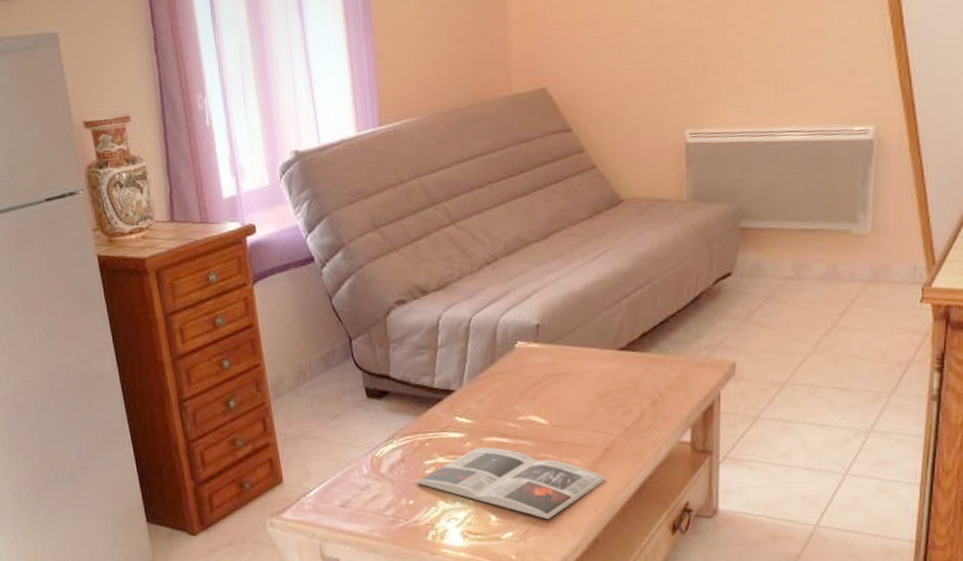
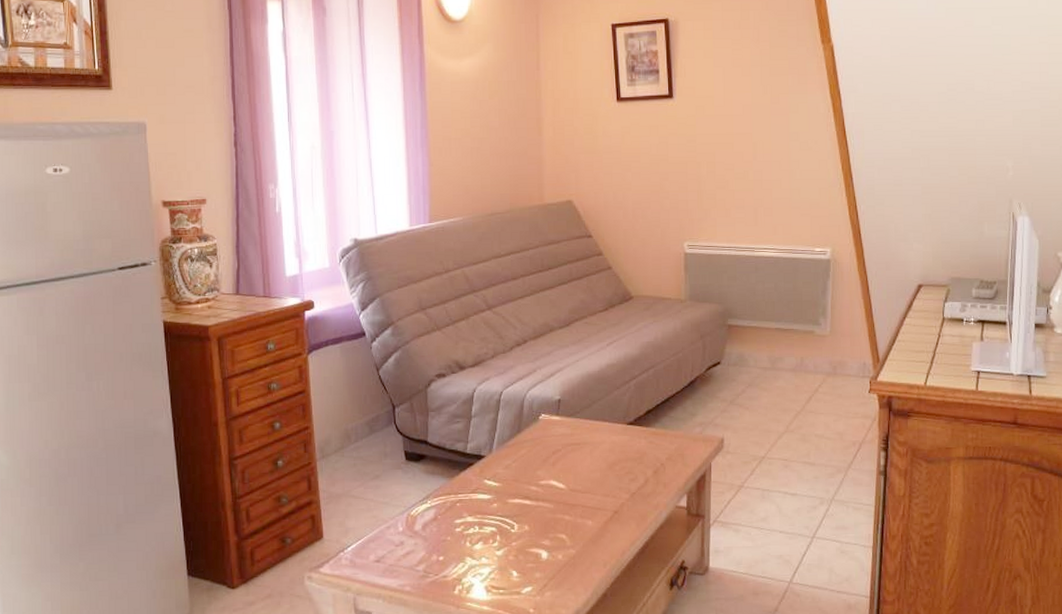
magazine: present [416,447,606,520] -> none [446,508,614,576]

